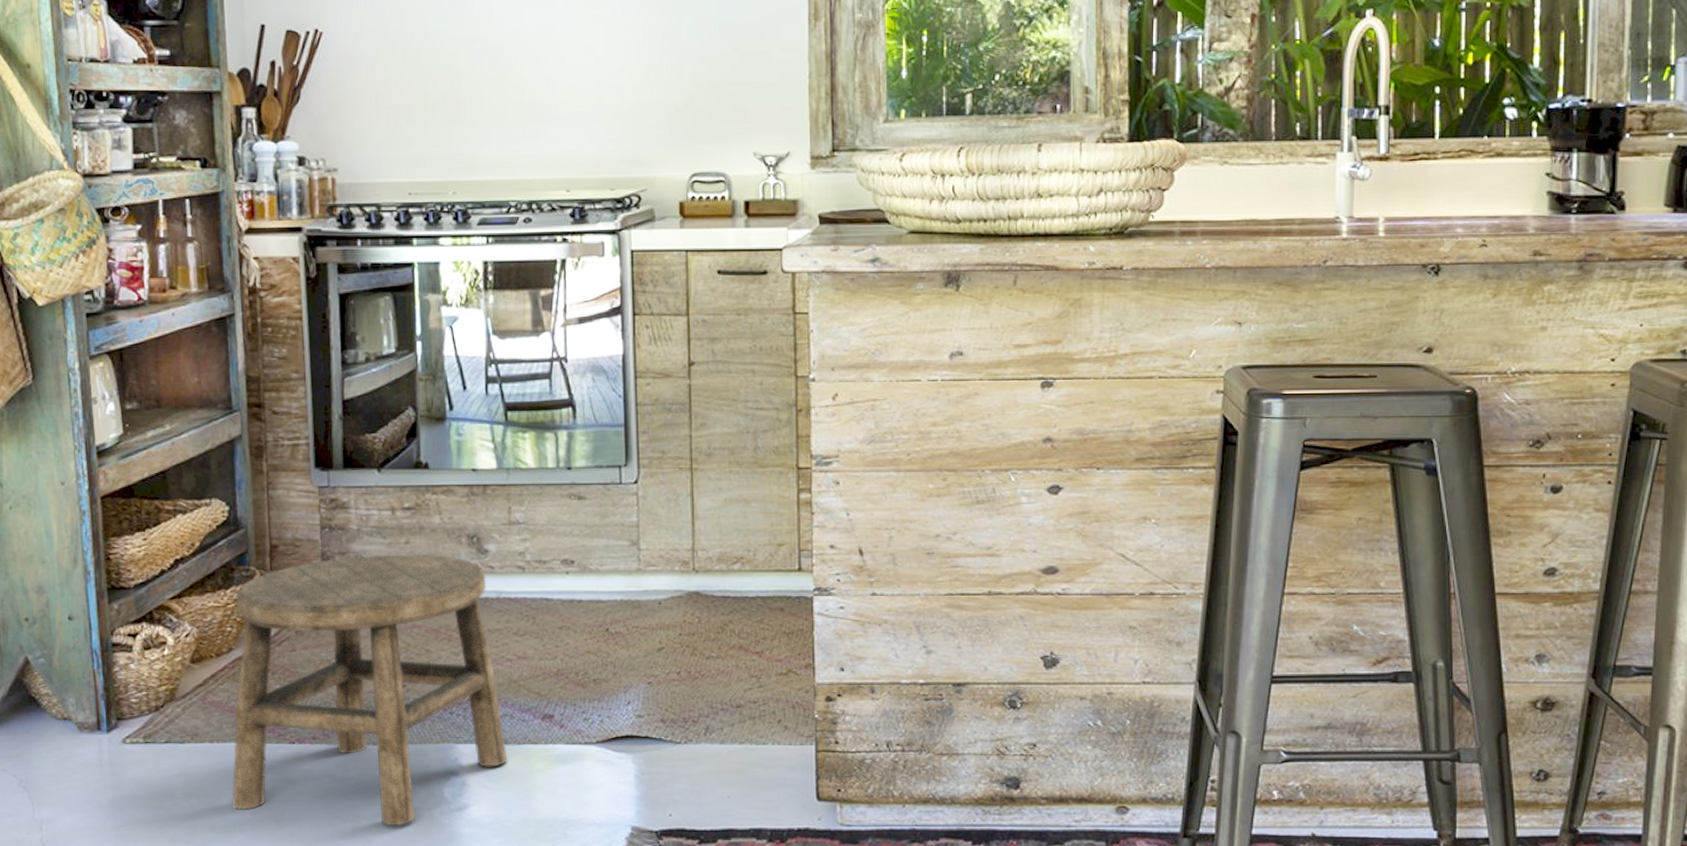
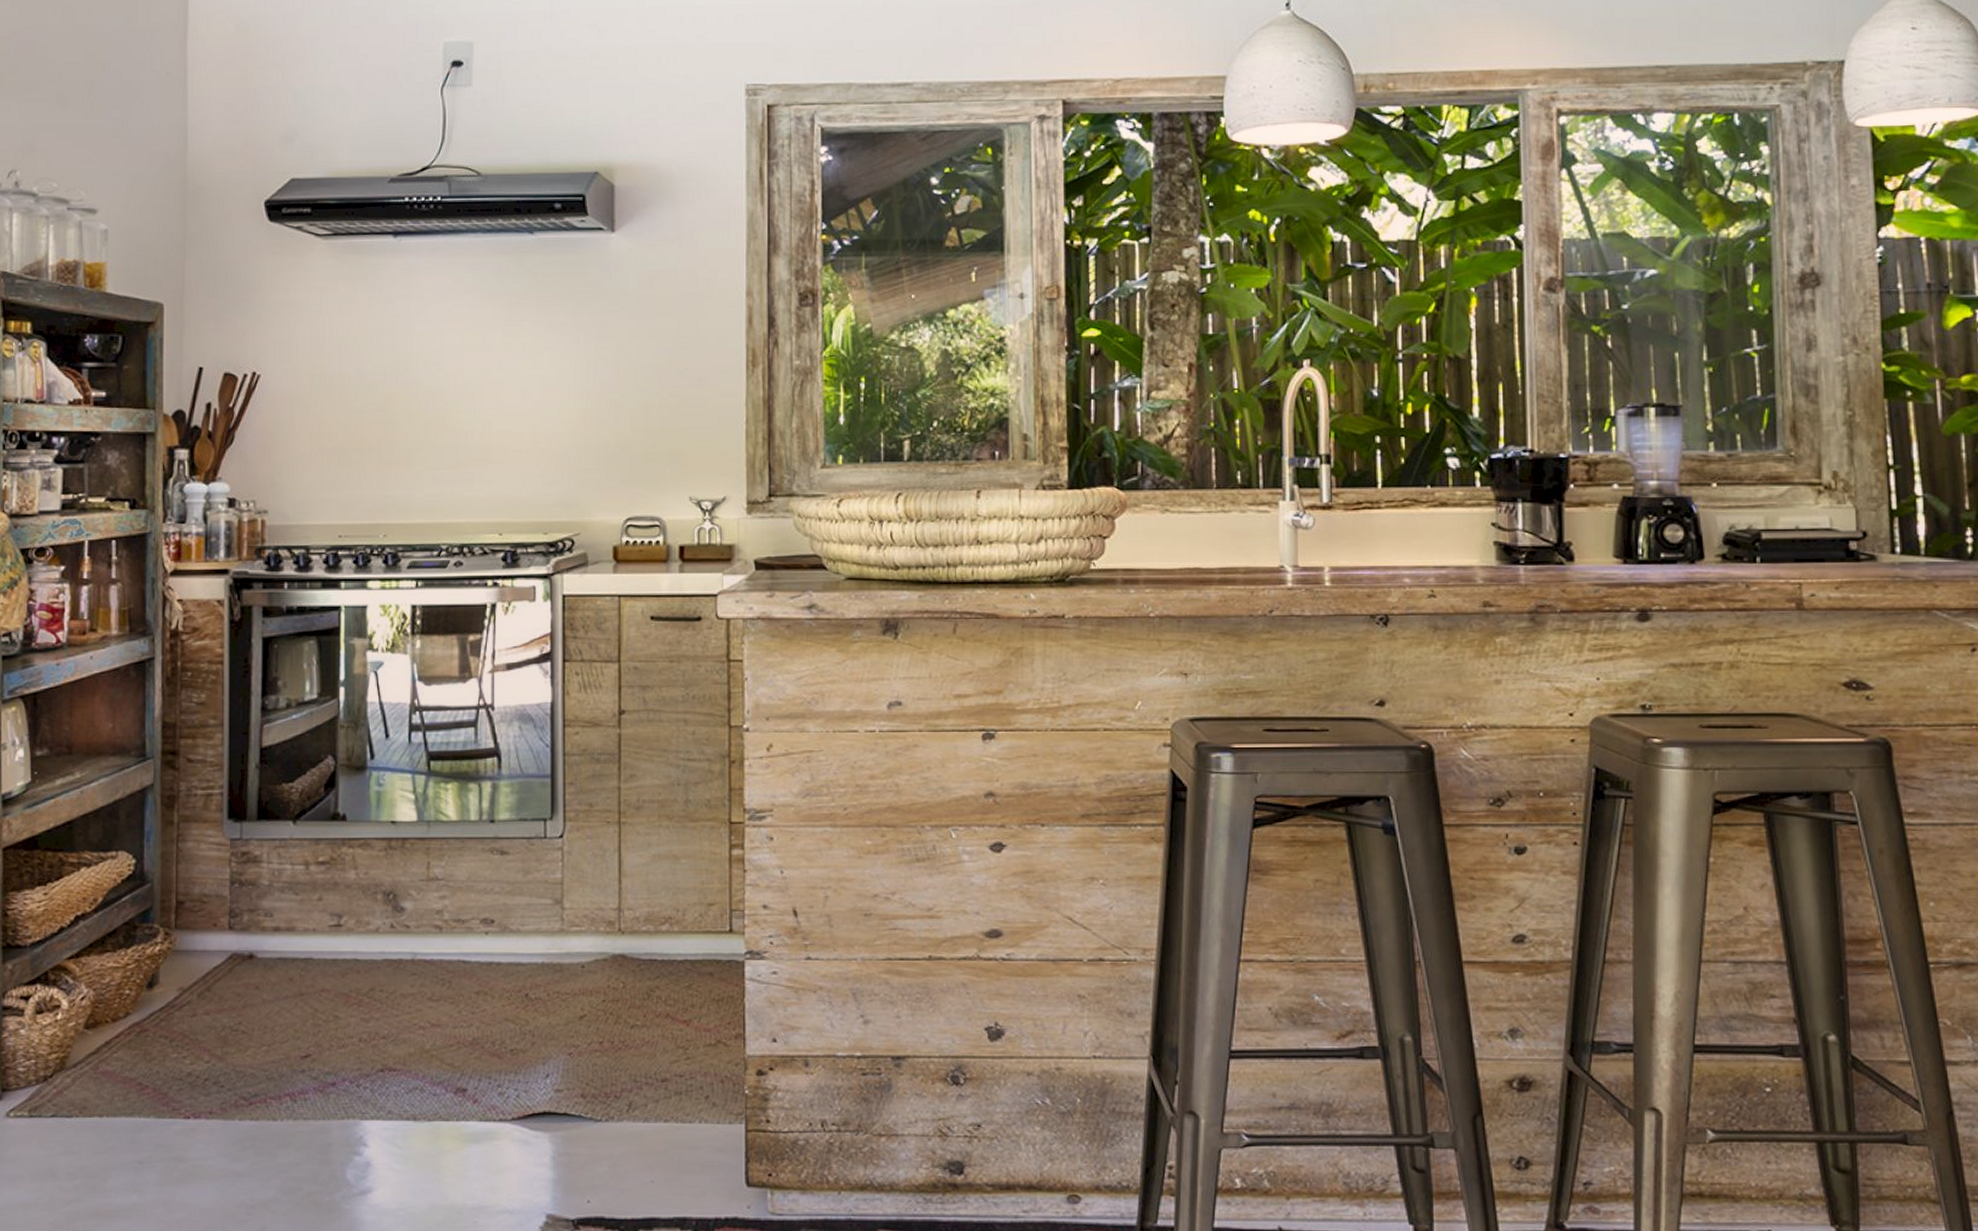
stool: present [232,554,509,825] -> none [119,912,417,1211]

